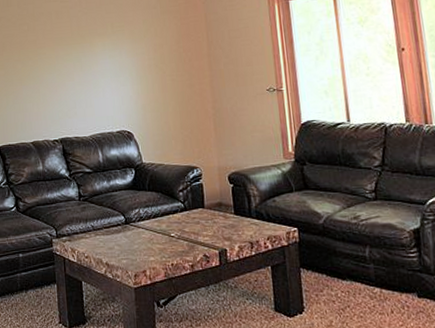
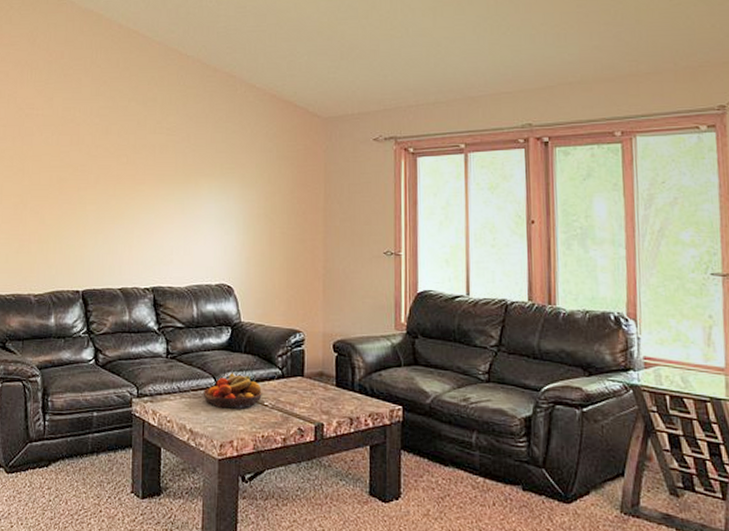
fruit bowl: none [114,209,168,242] -> present [203,373,262,409]

